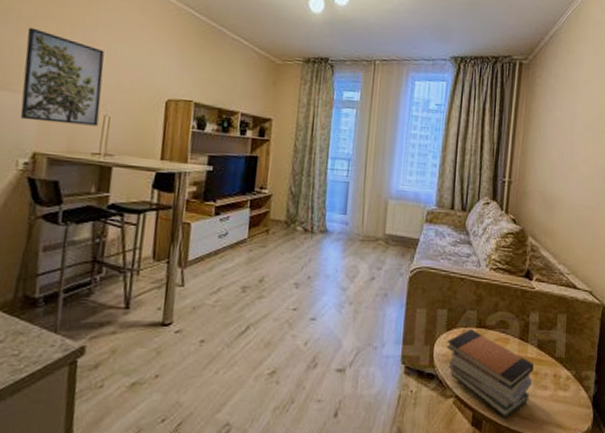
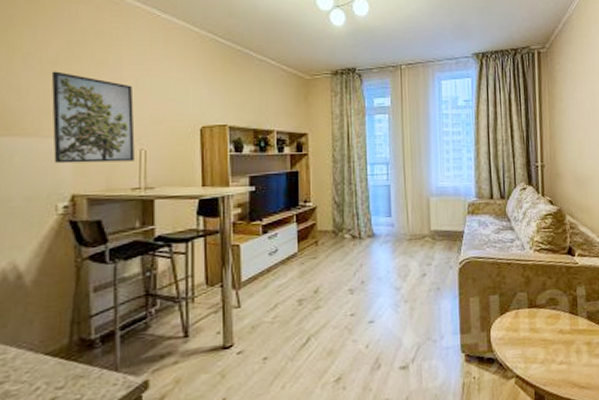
book stack: present [446,329,534,418] -> none [502,310,586,390]

